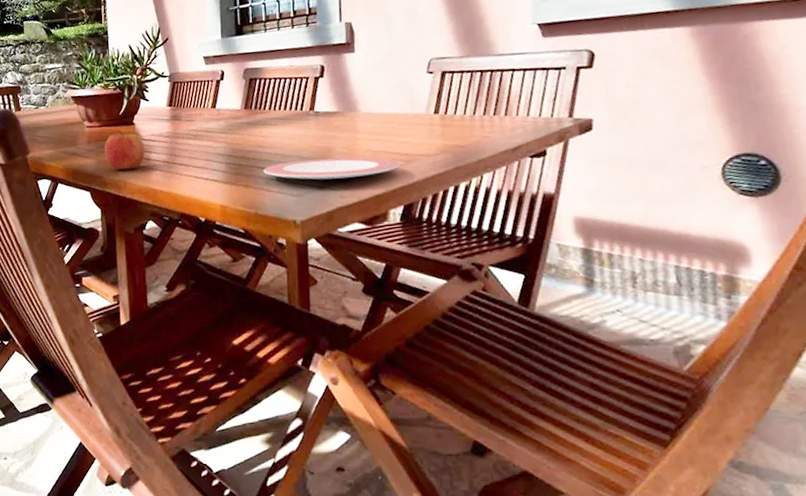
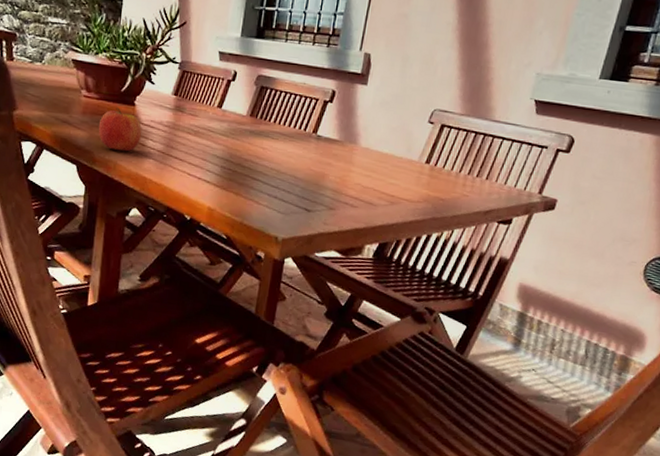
plate: present [263,157,400,180] -> none [256,178,384,209]

